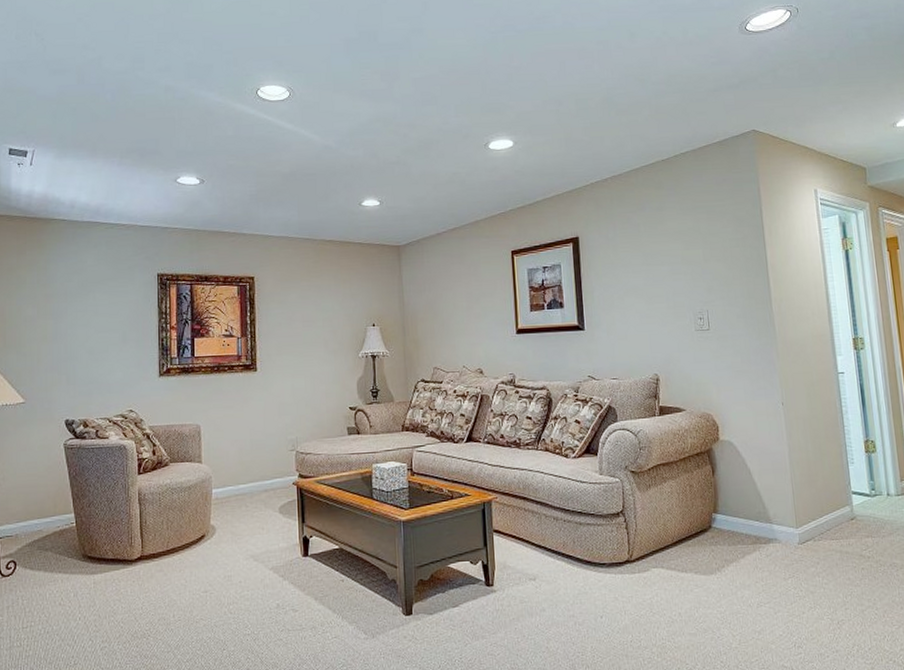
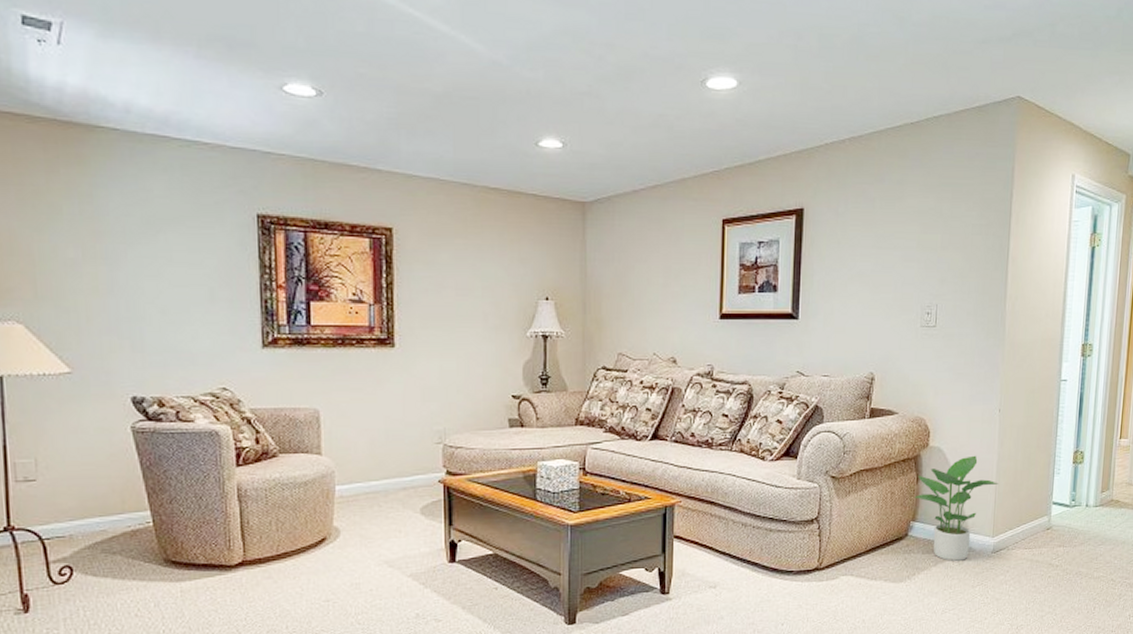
potted plant: none [712,447,793,553] -> present [914,455,998,561]

